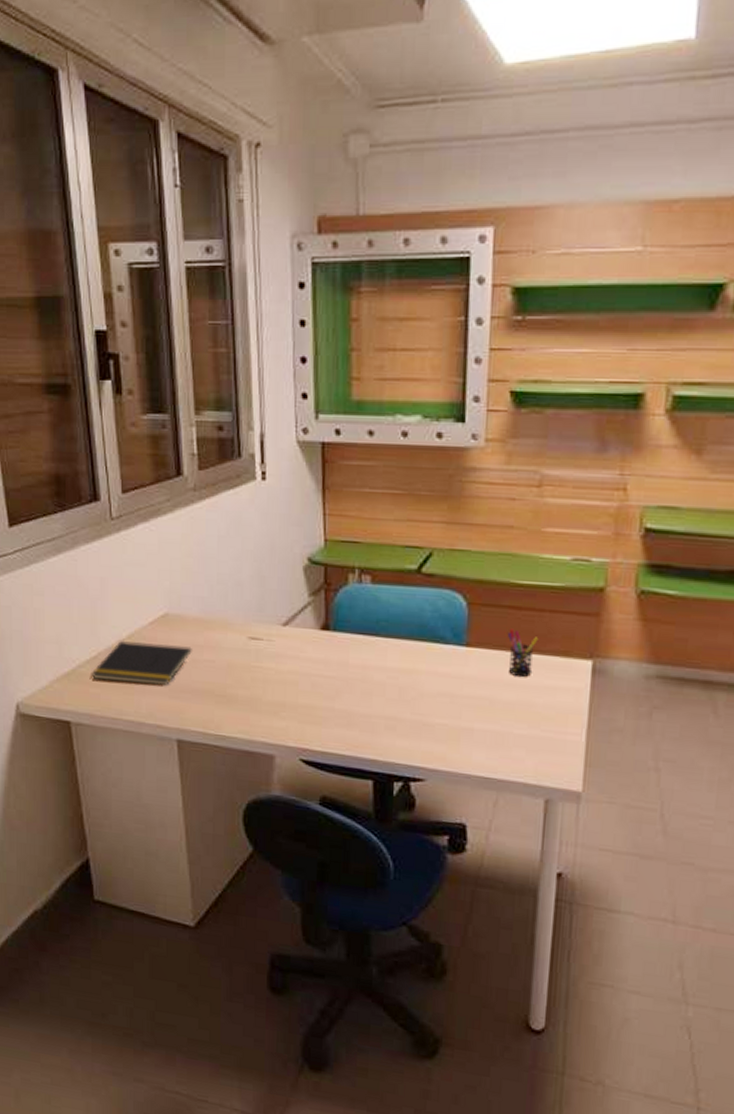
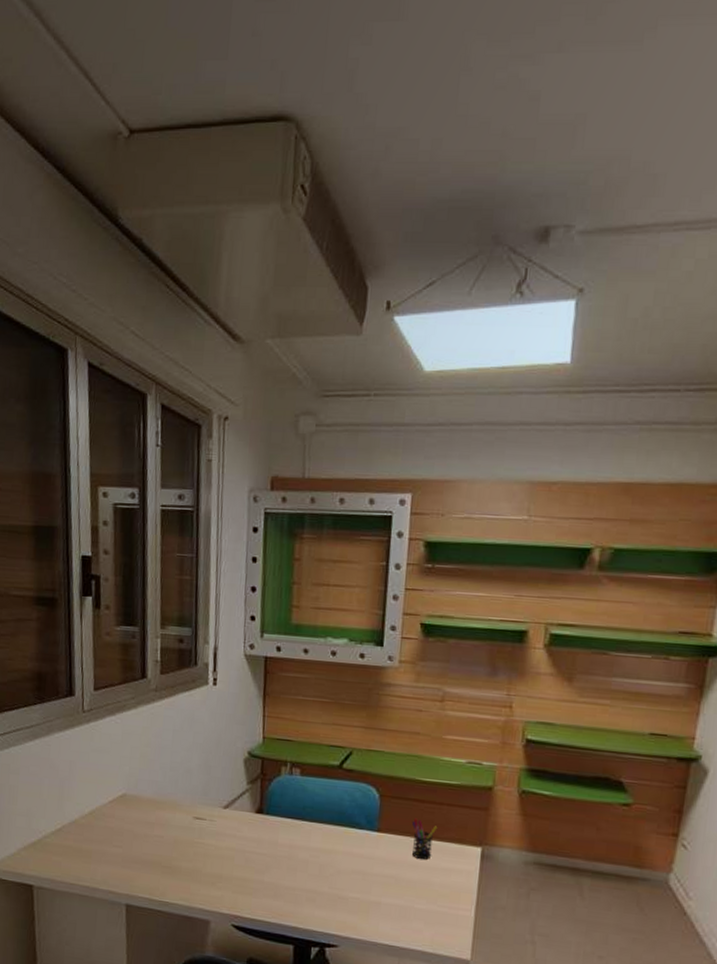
notepad: present [91,640,192,685] -> none [54,815,144,856]

